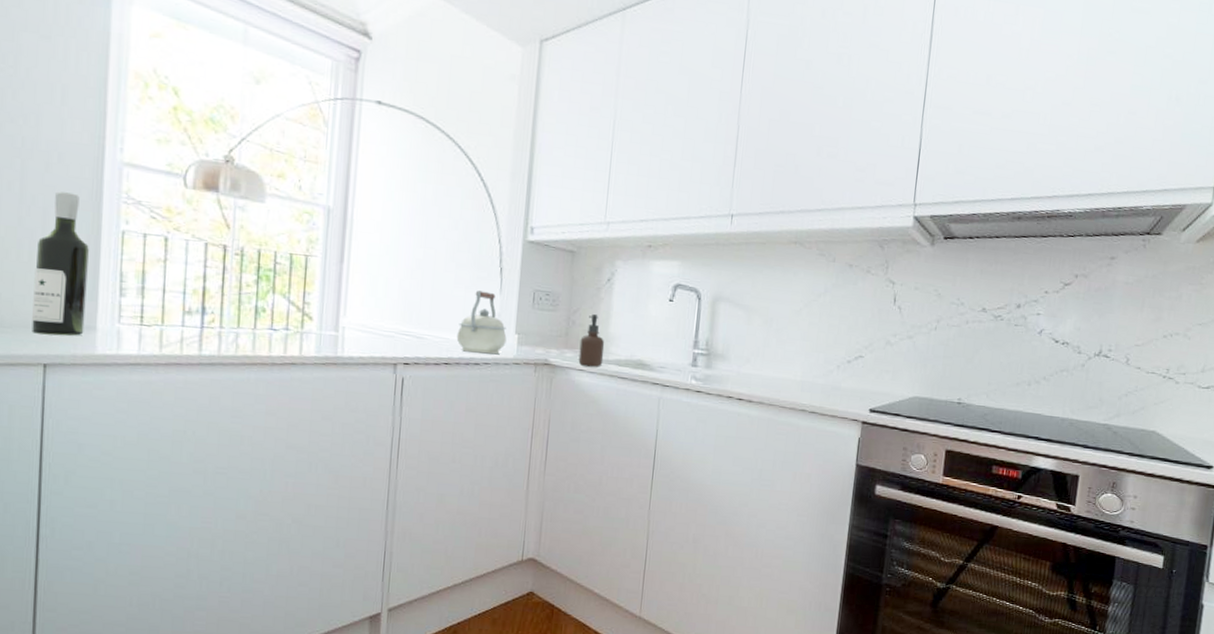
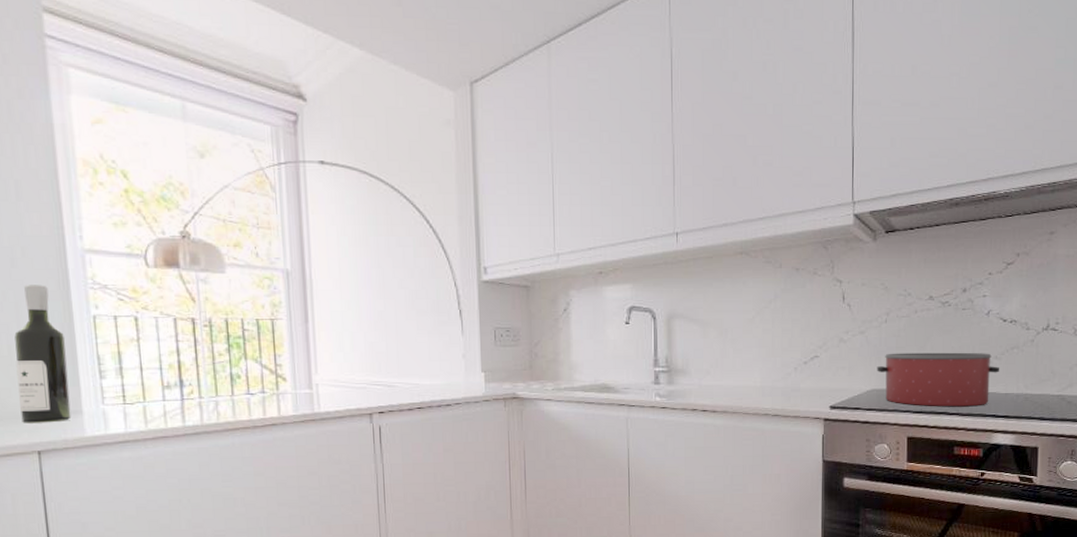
kettle: present [456,290,507,355] -> none [425,334,474,396]
soap dispenser: present [578,314,605,368] -> none [544,345,569,397]
cooking pot: none [921,361,1047,427] -> present [876,352,999,407]

